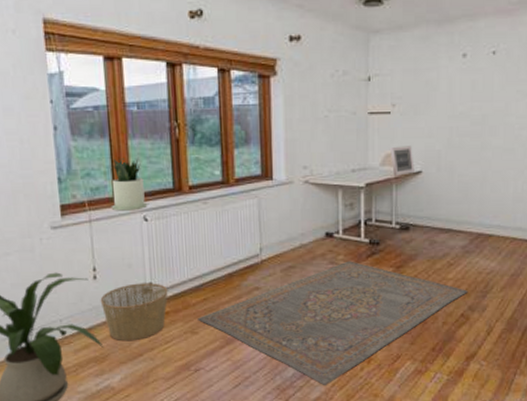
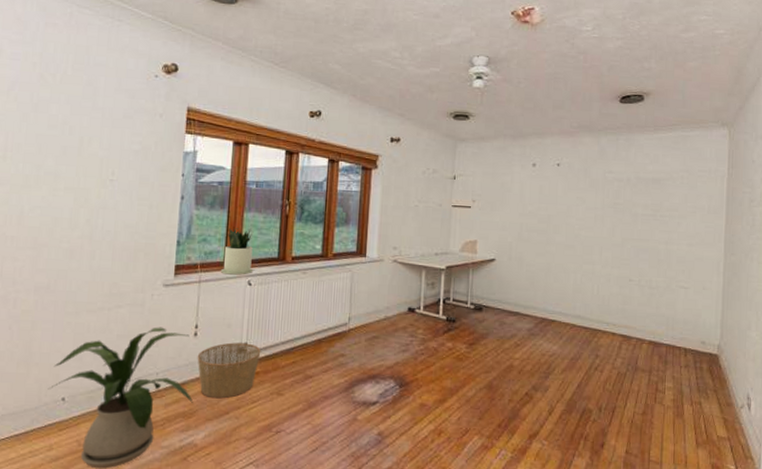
rug: present [198,261,468,385] -> none [285,335,533,455]
picture frame: present [390,146,414,176] -> none [469,236,489,262]

